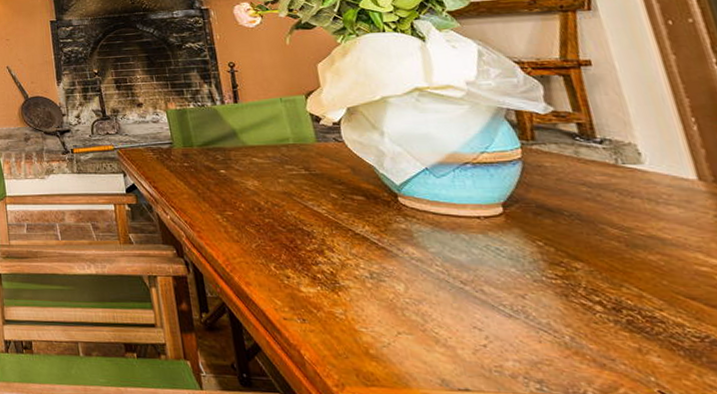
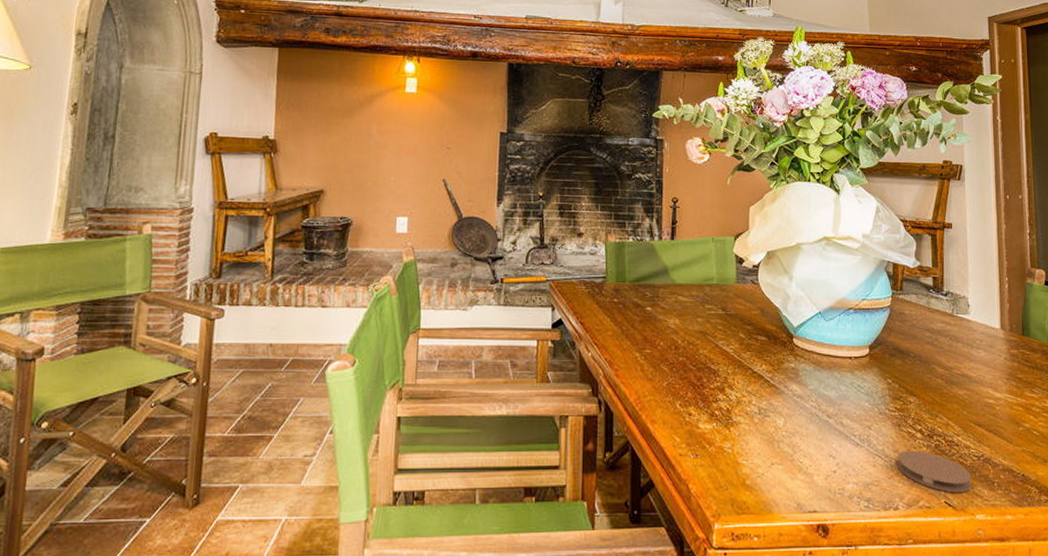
coaster: none [572,325,700,382] -> present [898,450,972,493]

